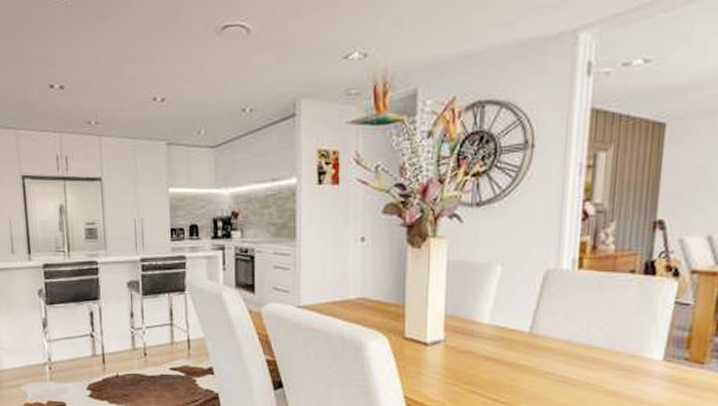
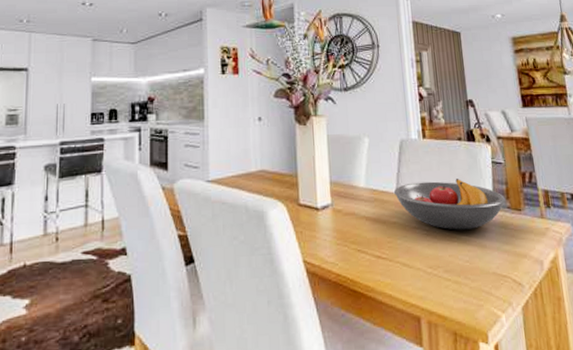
fruit bowl: none [527,321,684,380] -> present [394,179,506,230]

